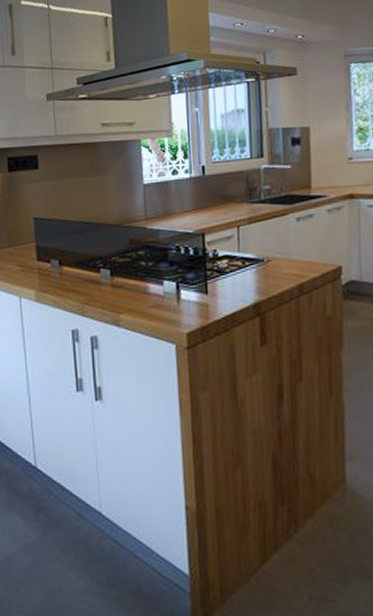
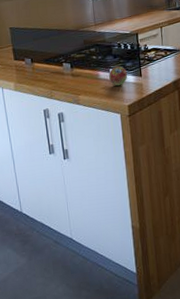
fruit: none [162,278,189,304] -> present [109,66,128,86]

